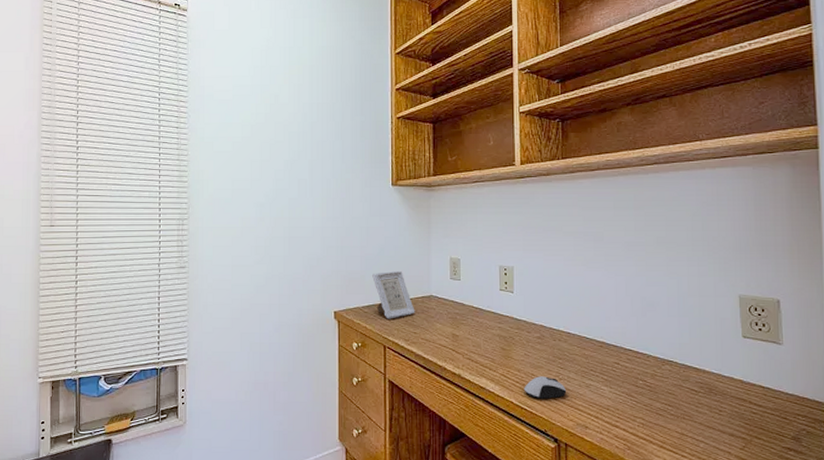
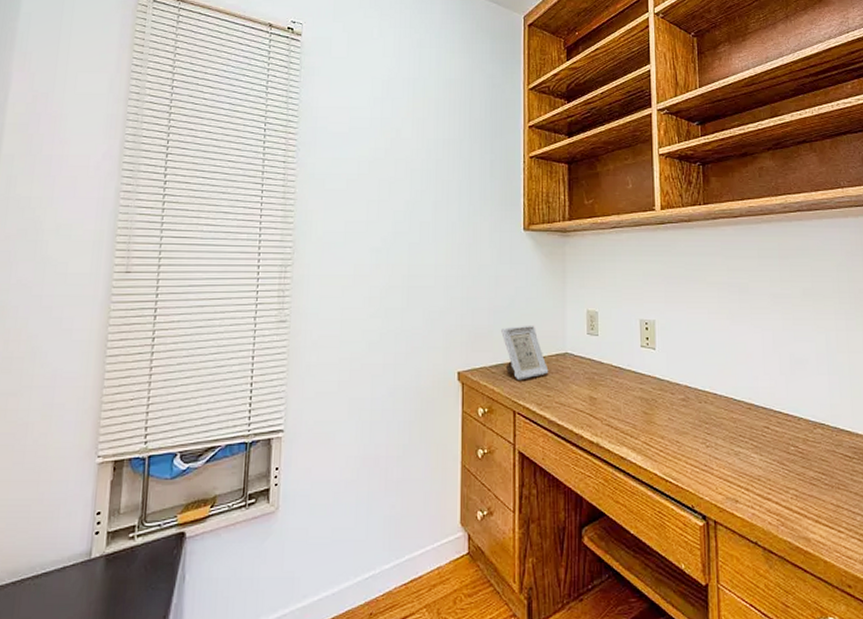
computer mouse: present [524,376,567,399] -> none [668,443,715,470]

